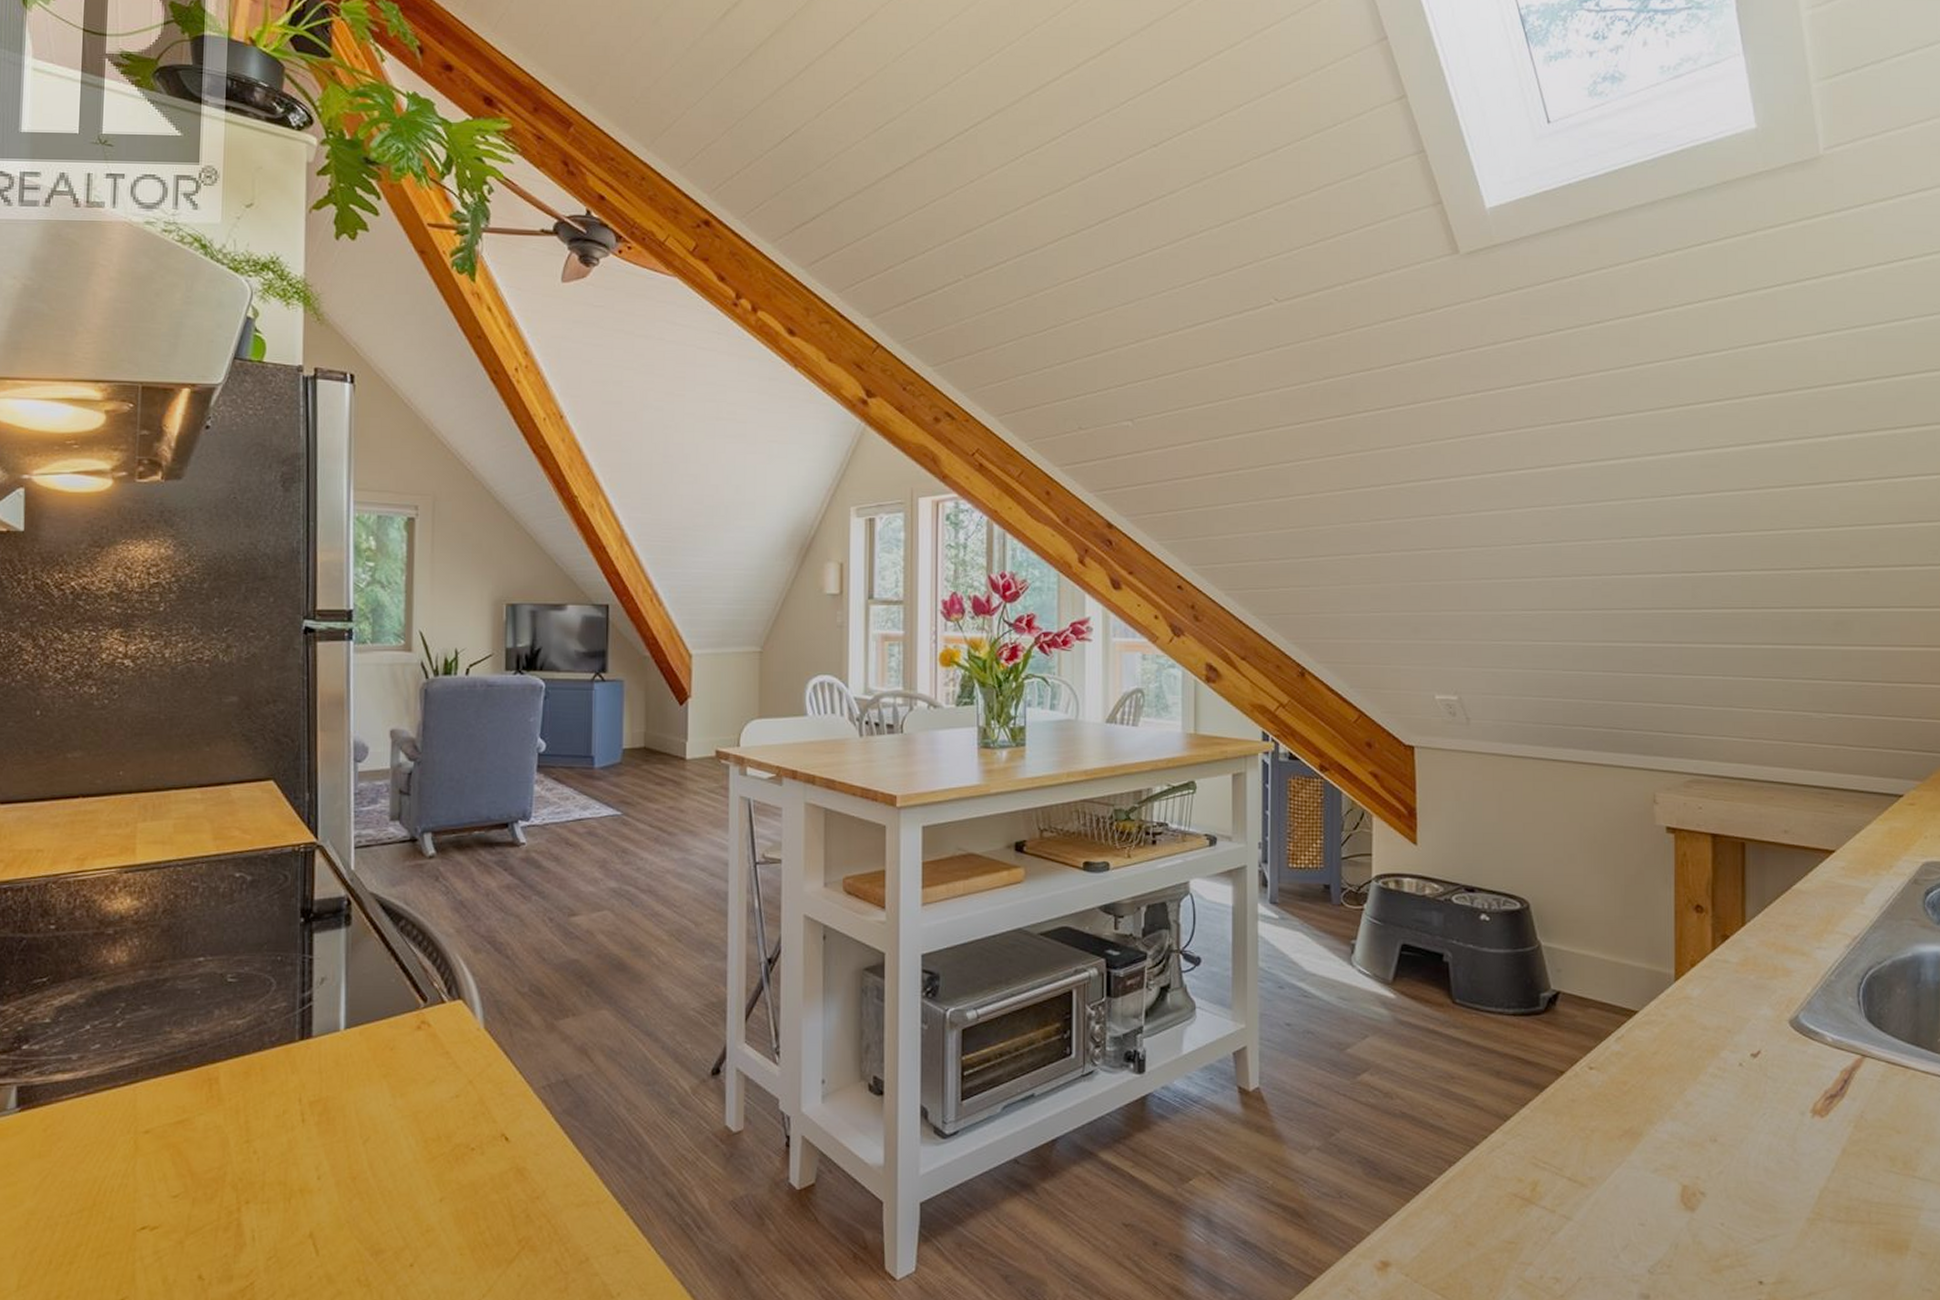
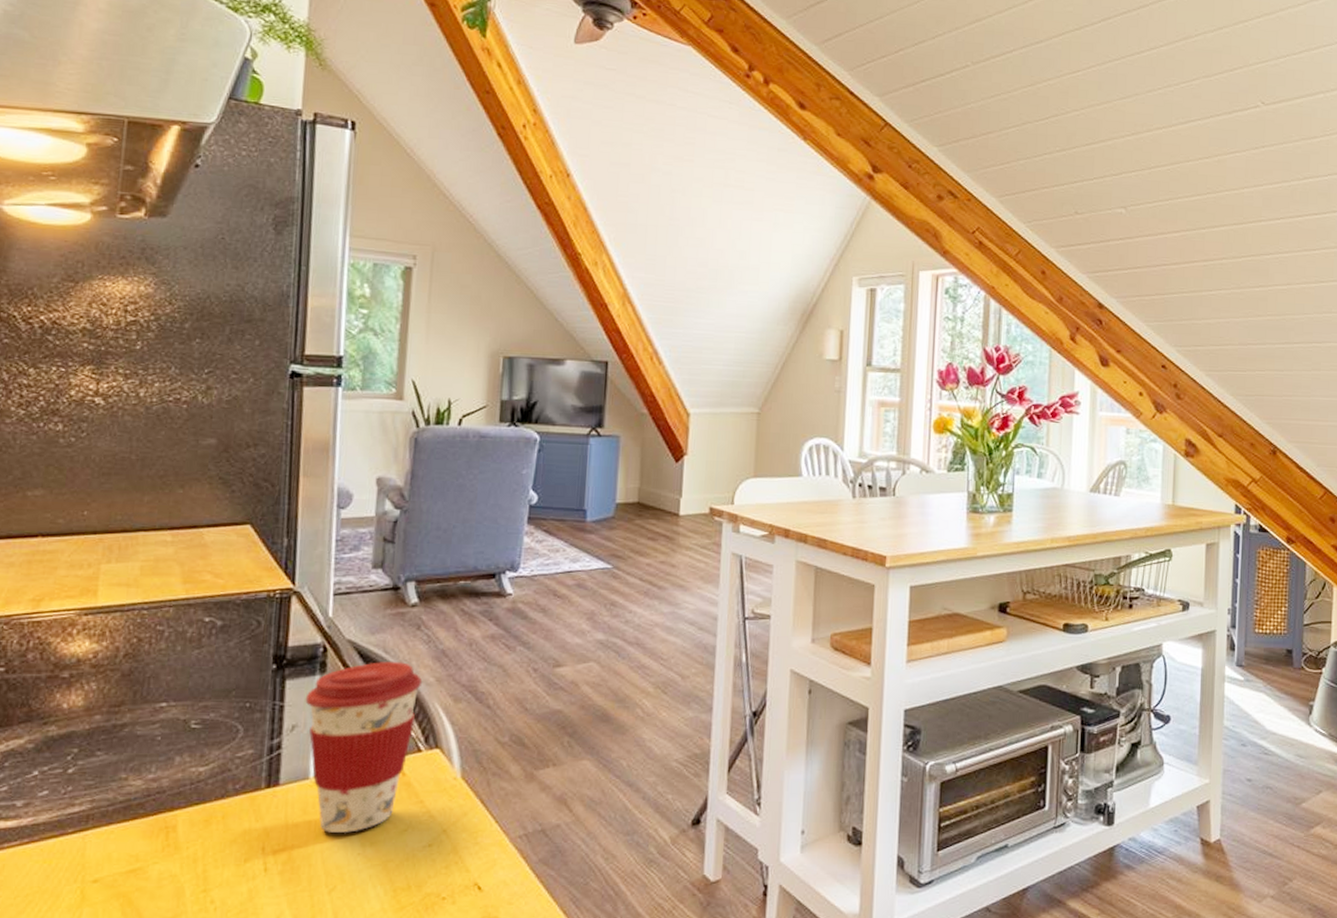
coffee cup: none [332,914,443,1084] -> present [305,662,423,833]

